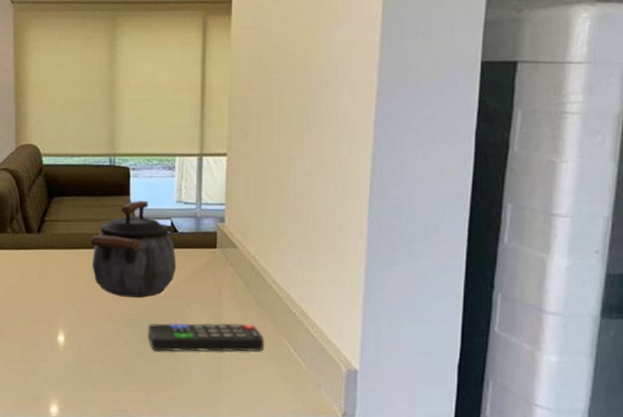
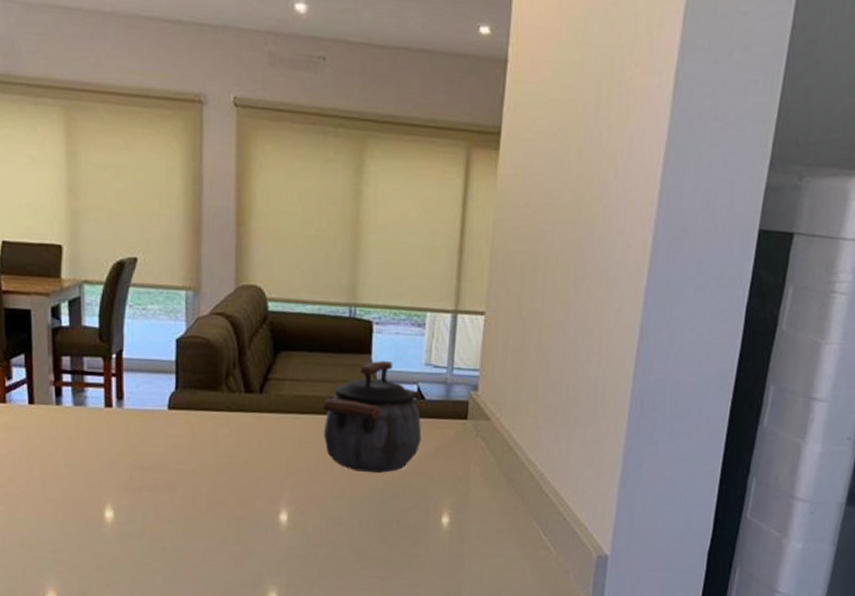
remote control: present [148,323,264,352] -> none [385,502,514,535]

